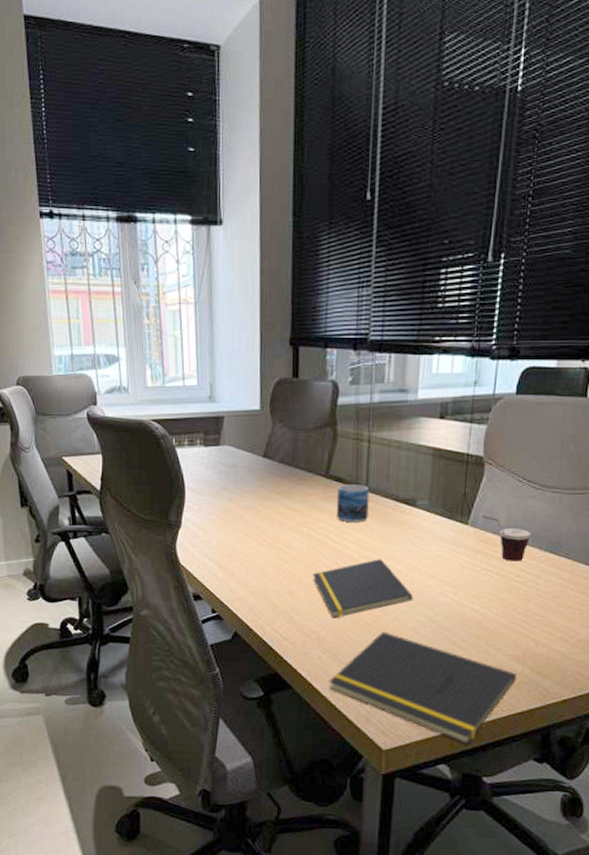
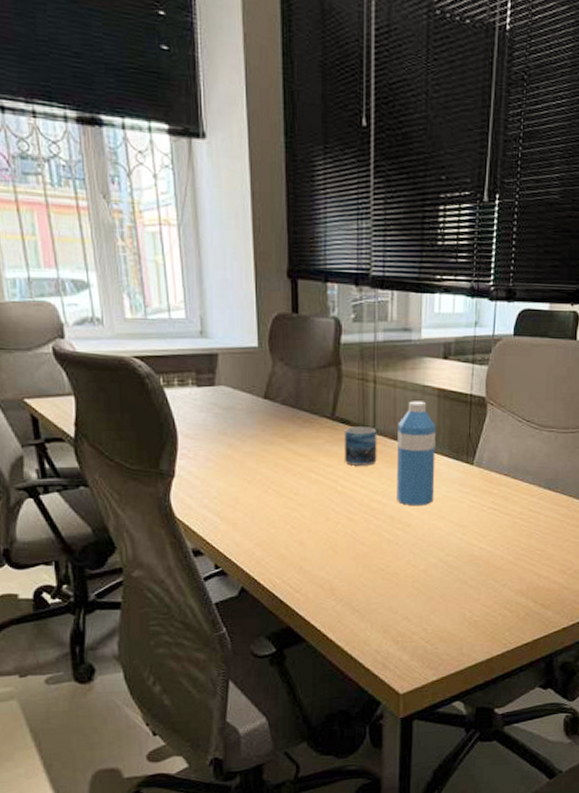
notepad: present [312,559,413,618] -> none [321,503,424,566]
notepad: present [328,631,517,745] -> none [343,575,522,680]
water bottle: none [387,460,430,563] -> present [397,401,436,505]
cup: present [481,515,532,562] -> none [485,455,531,499]

